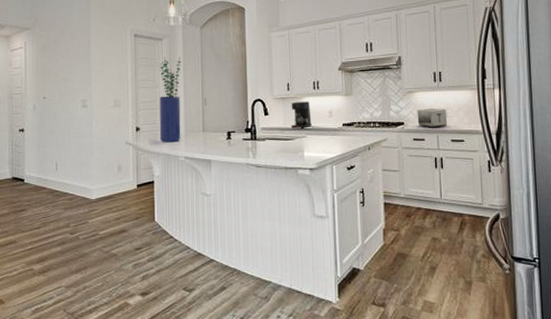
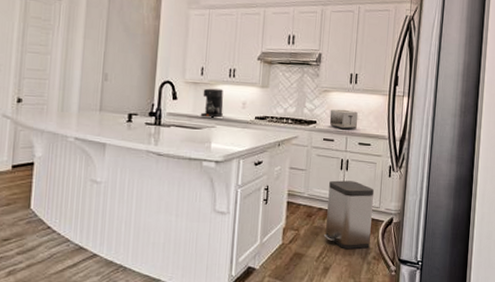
vase: present [159,56,181,143] -> none [46,20,82,120]
pedal bin: none [425,178,477,248] -> present [323,180,375,250]

